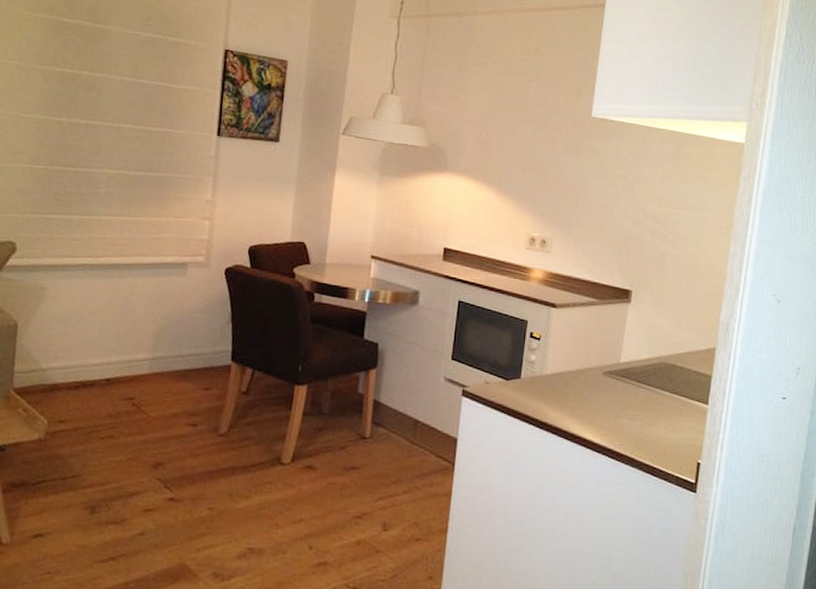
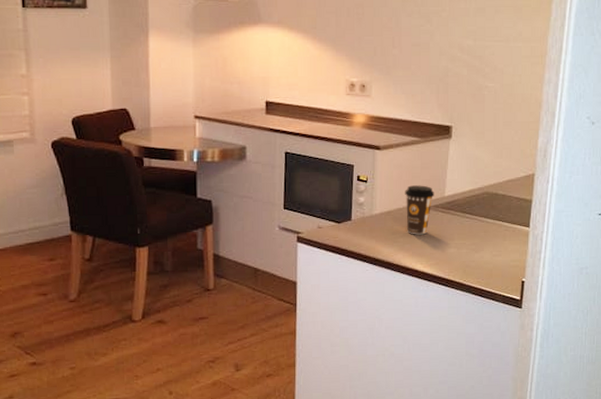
coffee cup: none [578,348,610,401] -> present [405,185,434,235]

